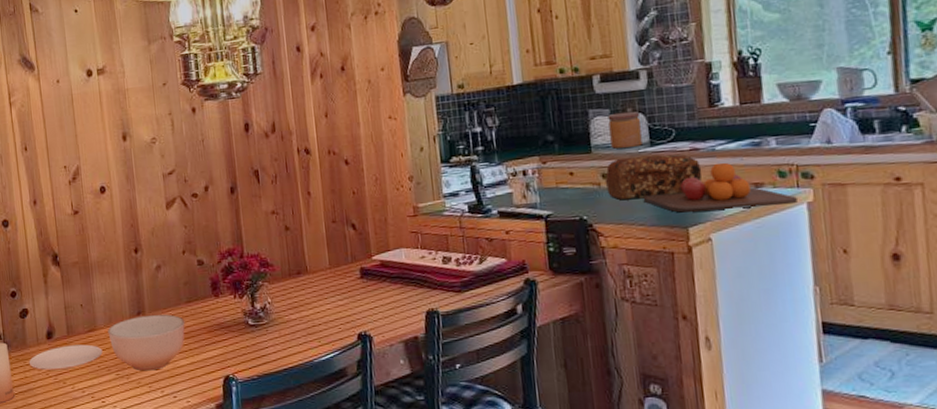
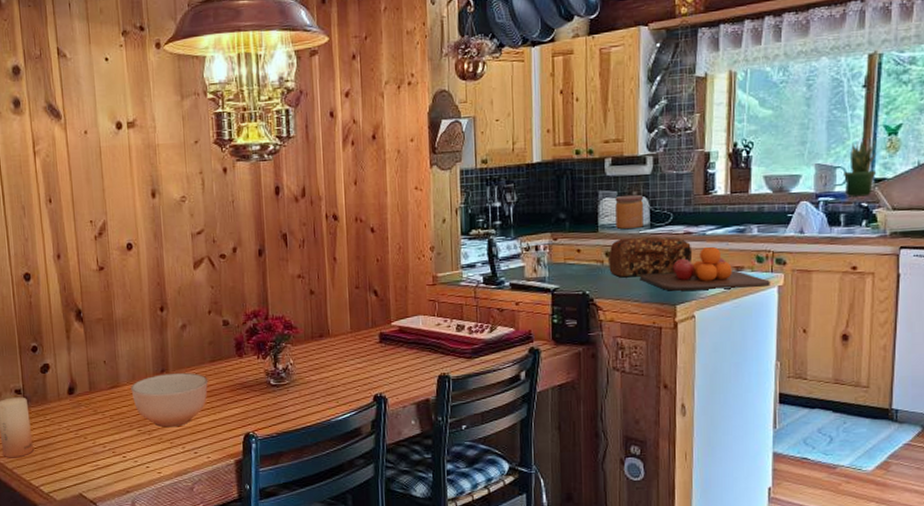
plate: present [29,344,103,371] -> none [49,400,125,426]
planter: none [872,38,913,102] -> present [844,140,878,197]

